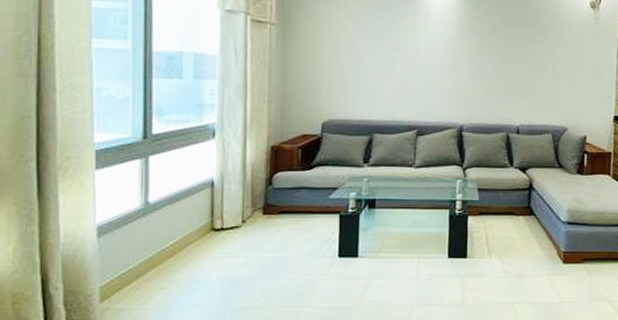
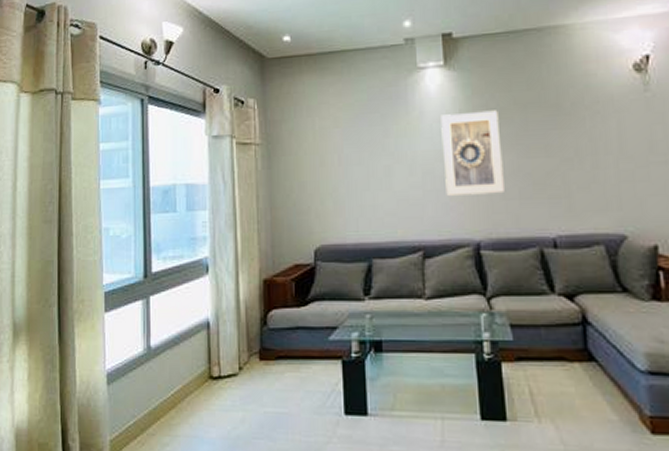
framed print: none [440,20,489,90] -> present [441,110,504,196]

